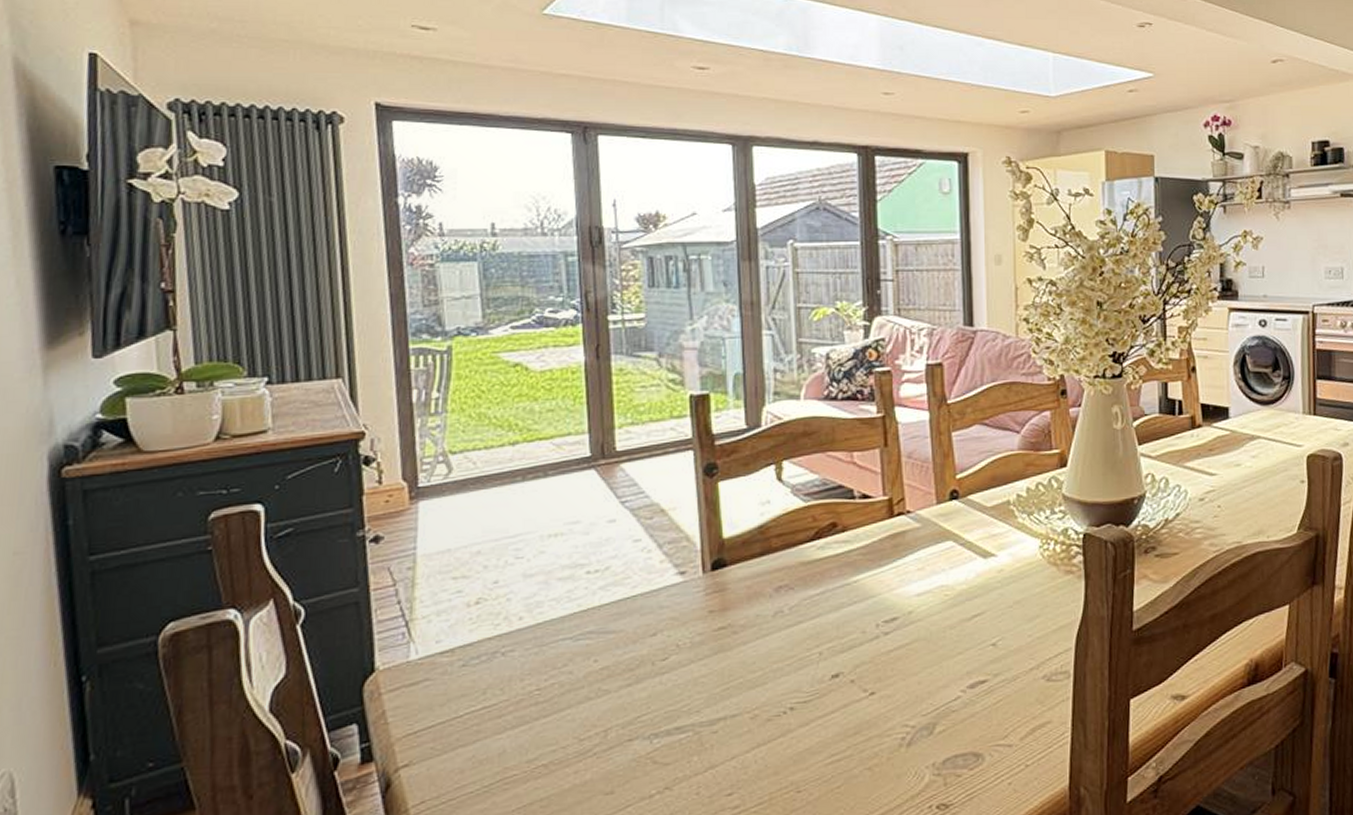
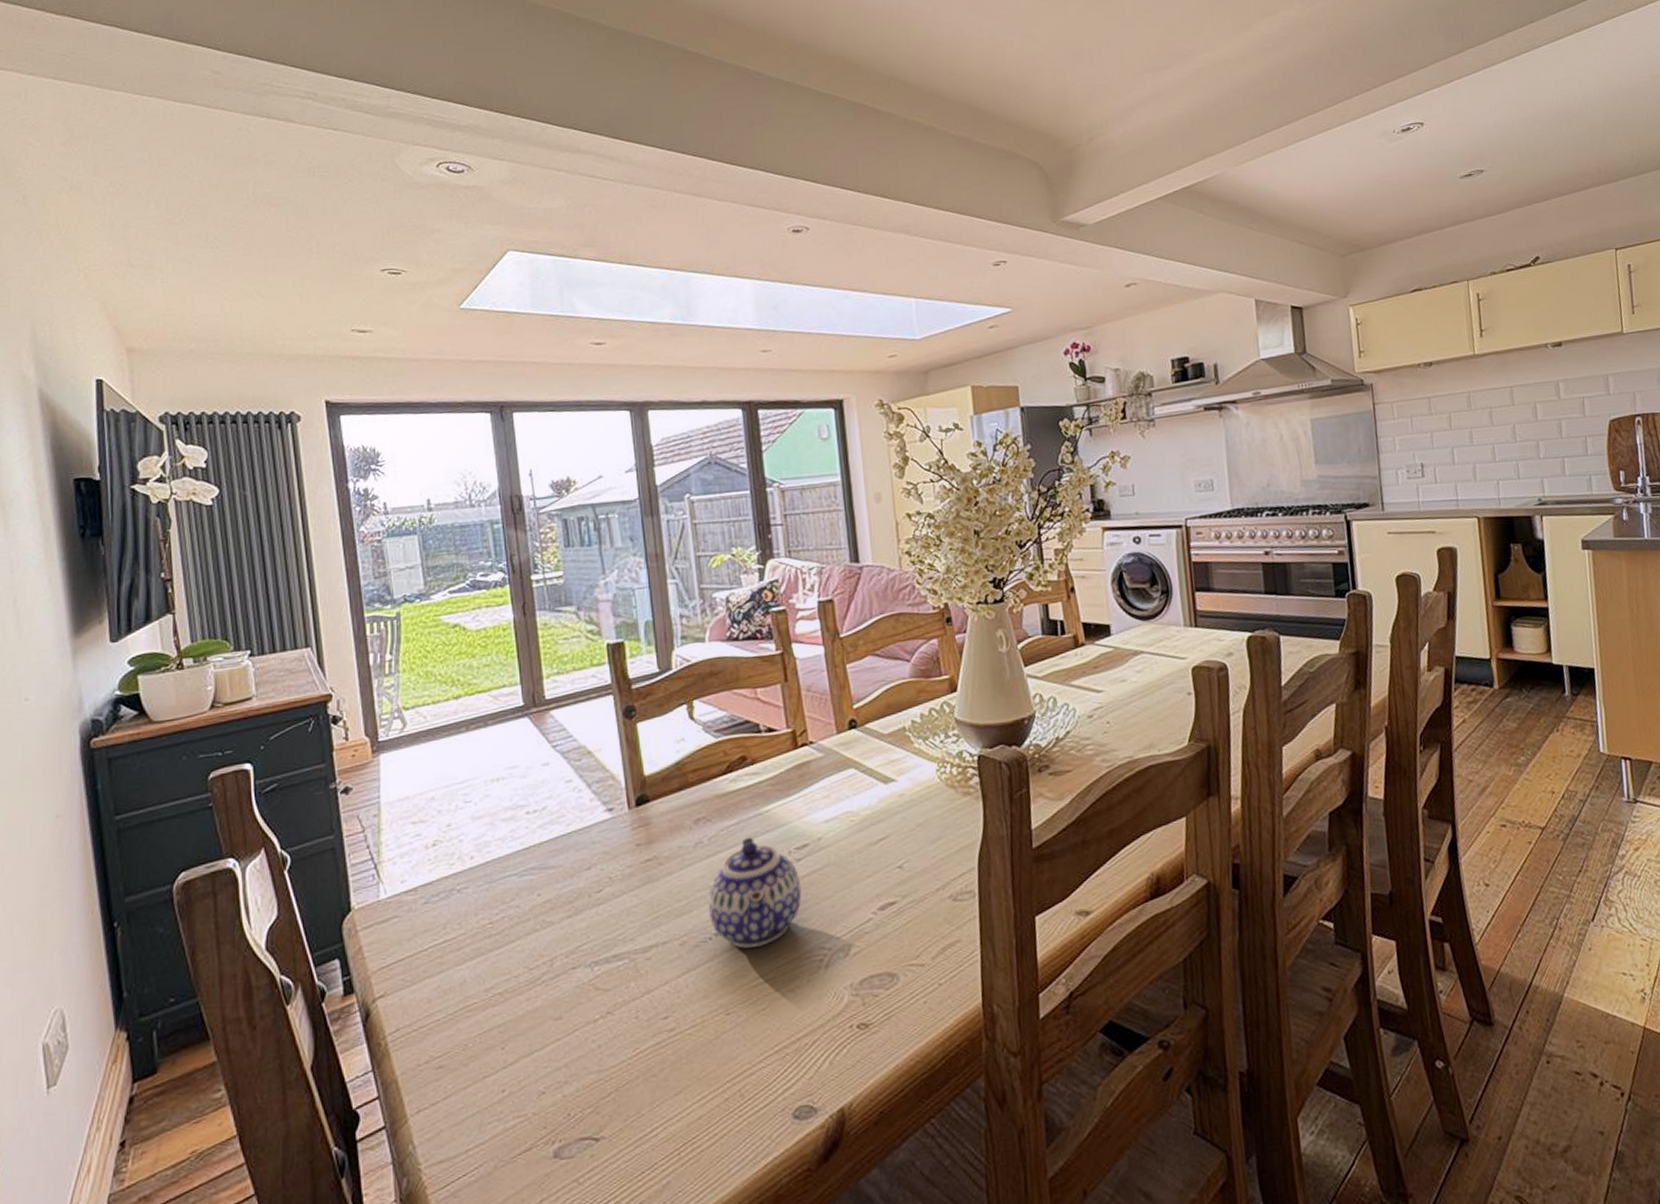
teapot: none [784,608,887,724] -> present [707,837,802,948]

